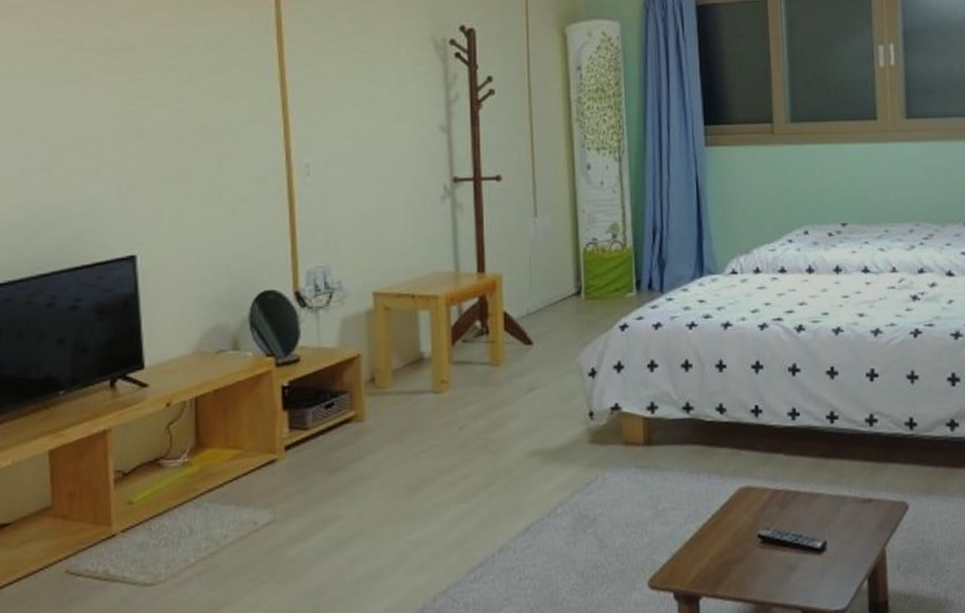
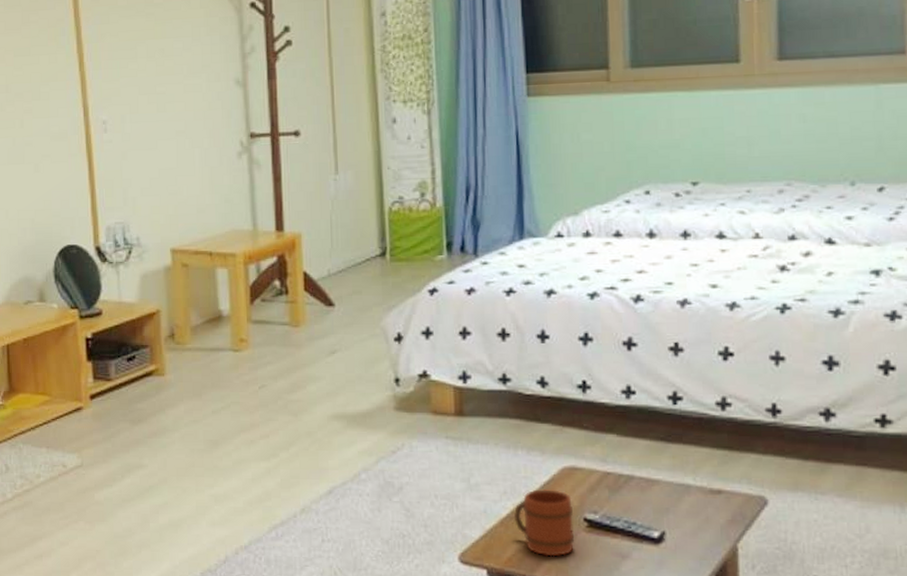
mug: none [696,510,751,575] -> present [513,489,575,557]

